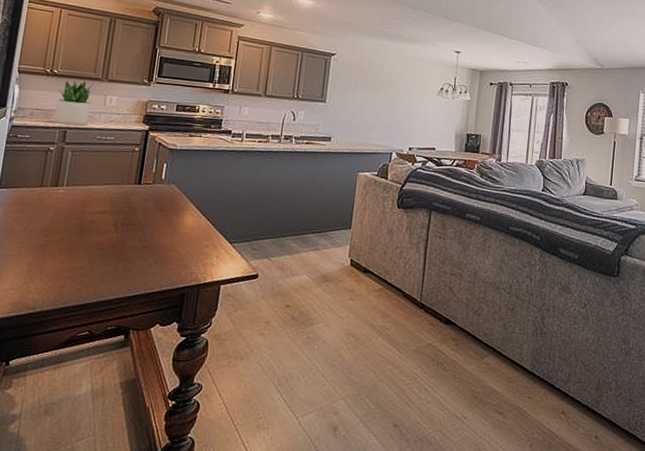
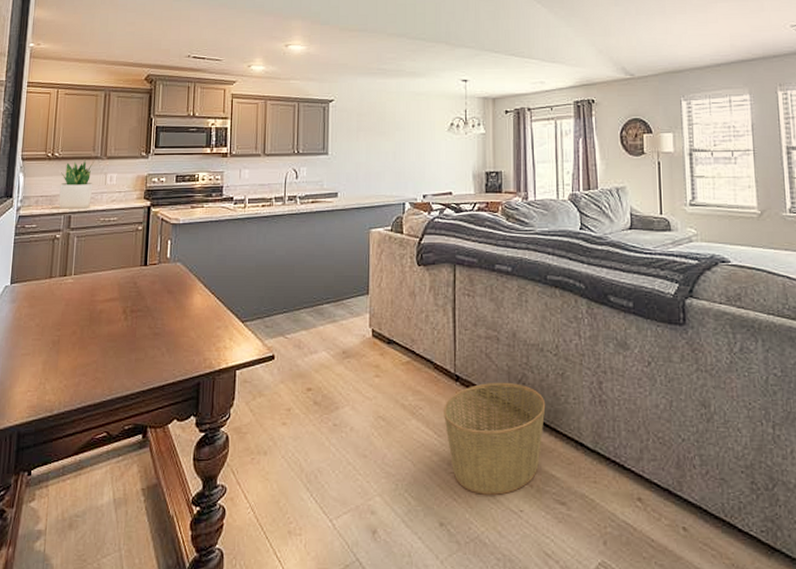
basket: none [407,311,496,404] -> present [444,382,546,495]

